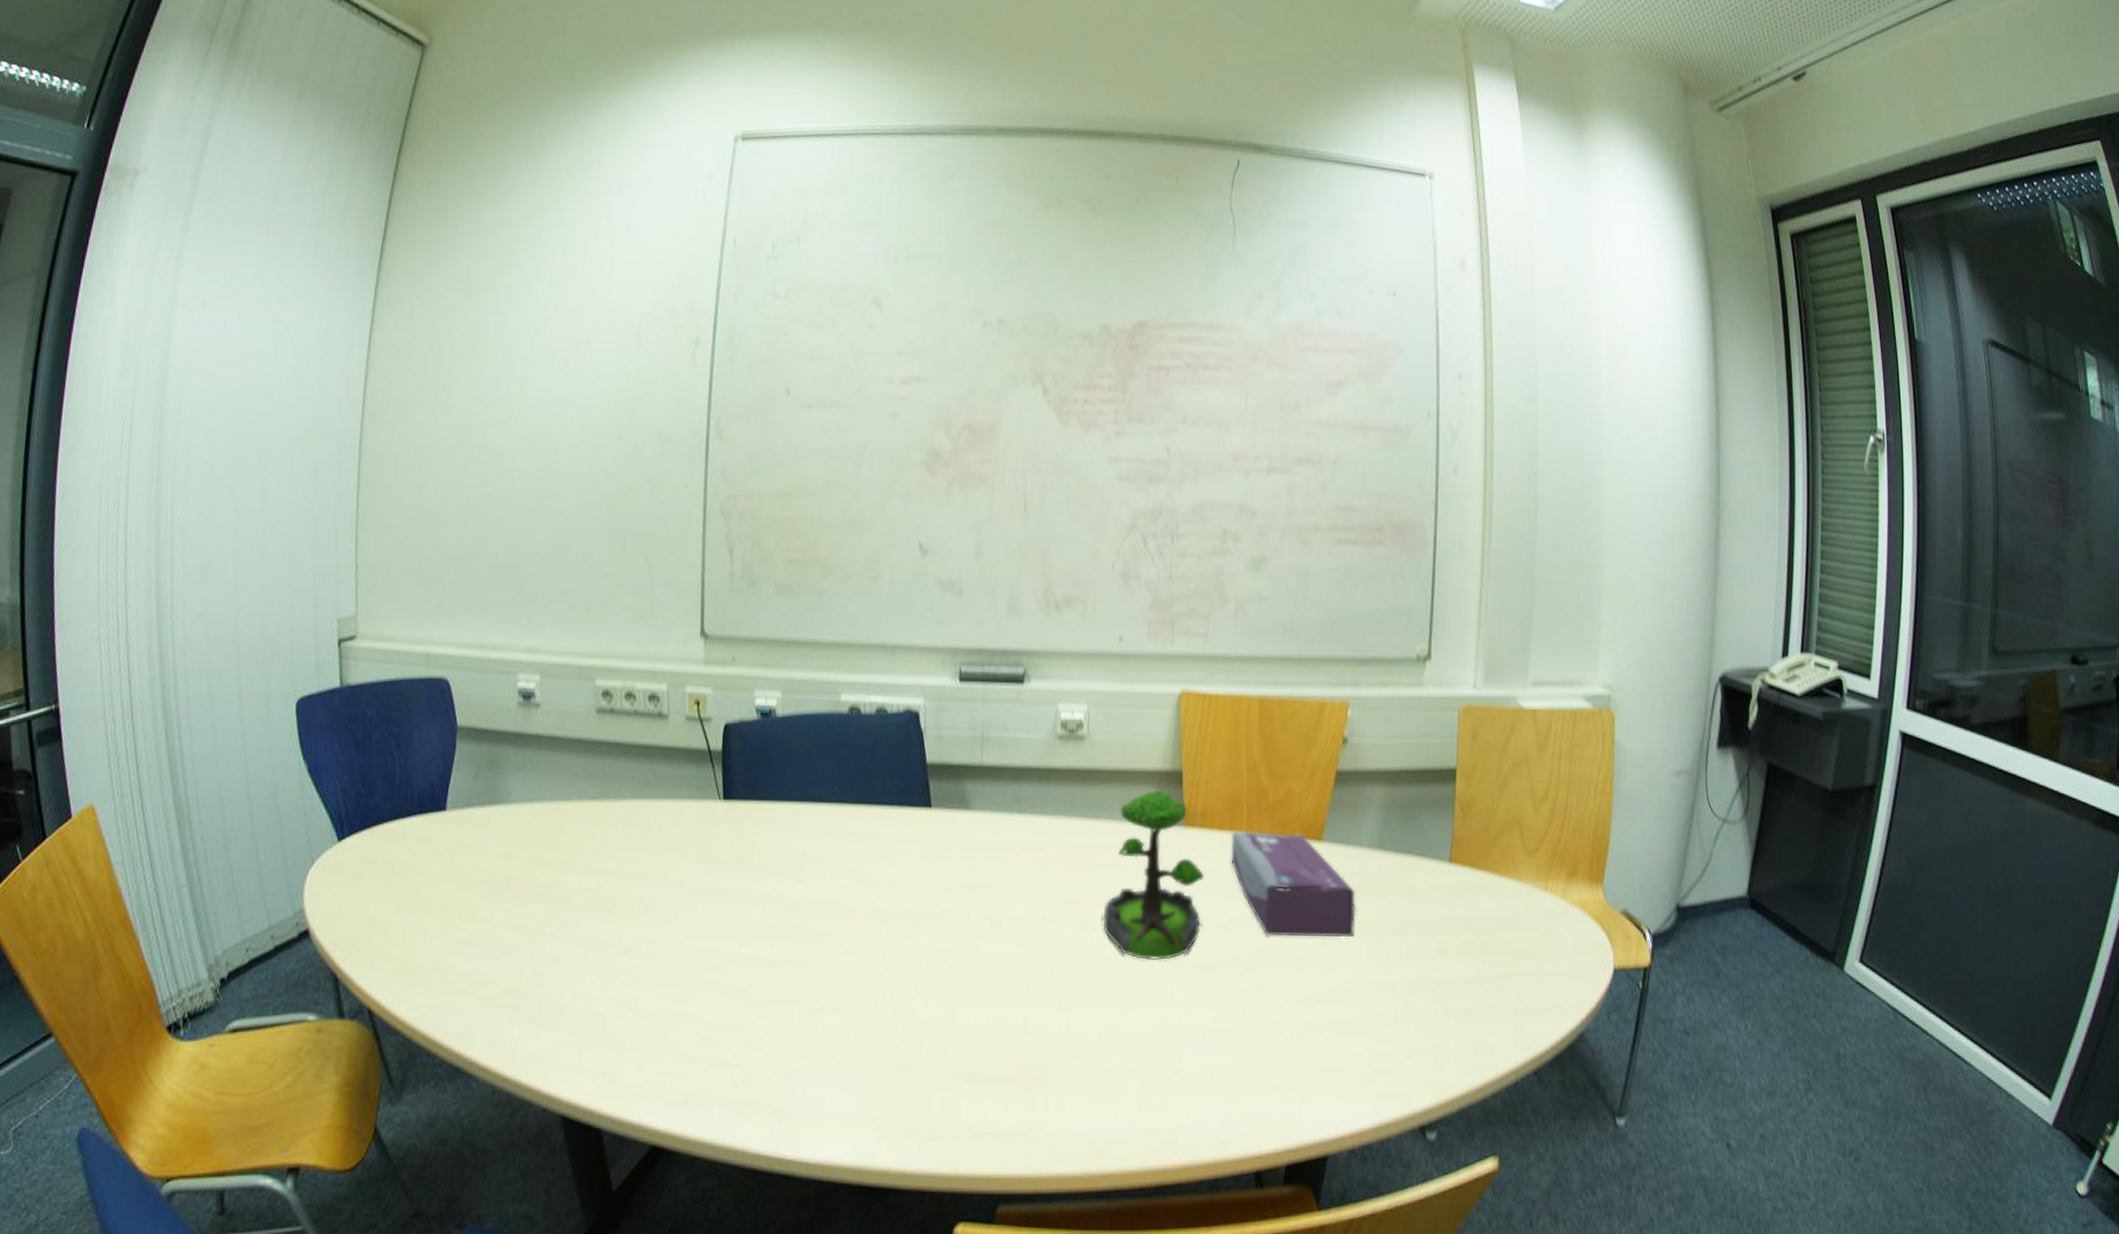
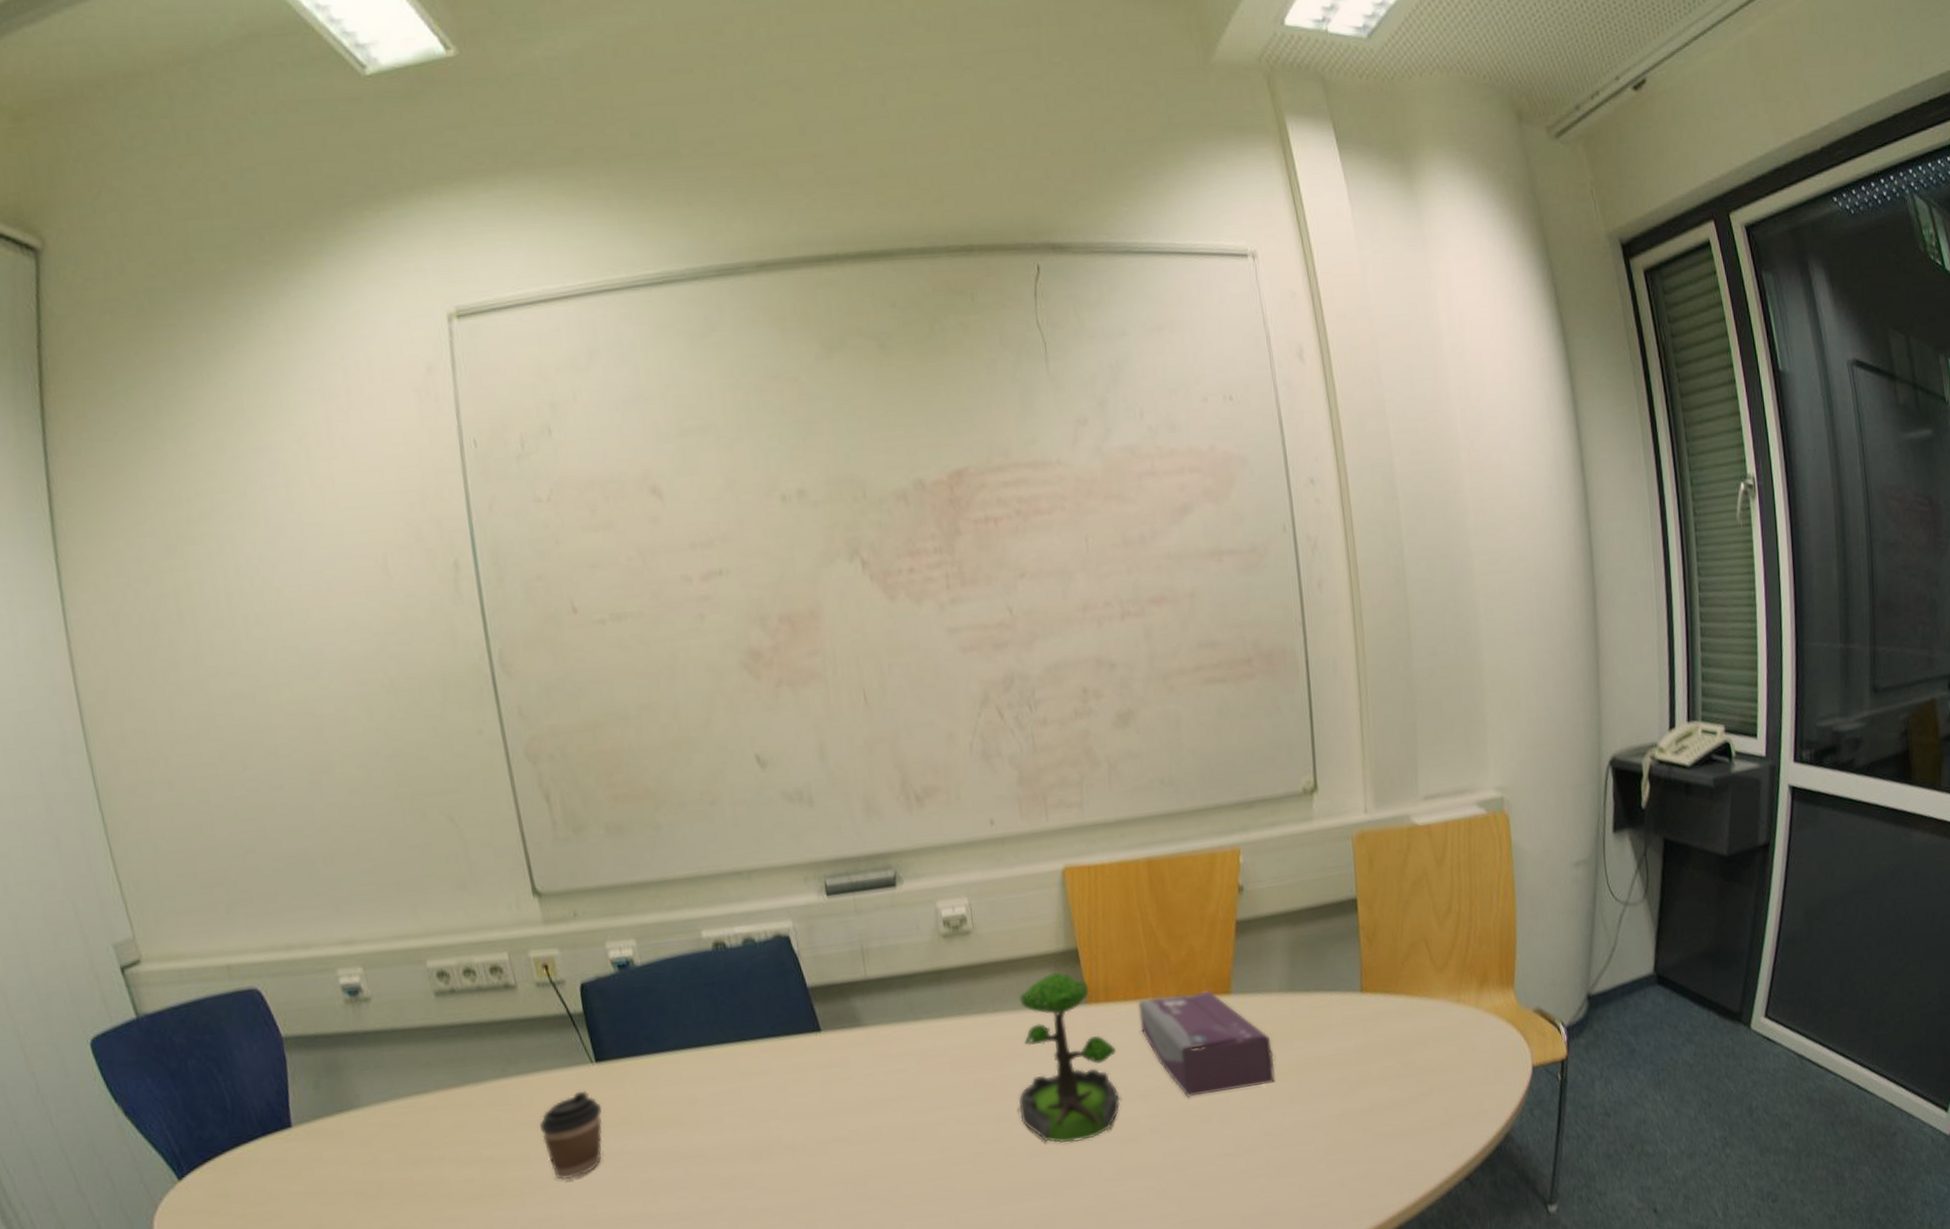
coffee cup: none [661,824,720,907] -> present [540,1090,603,1180]

